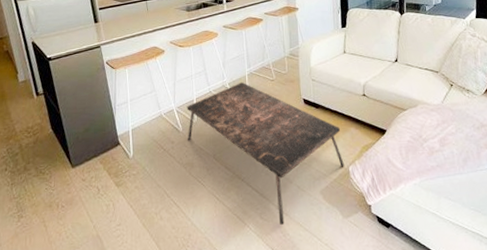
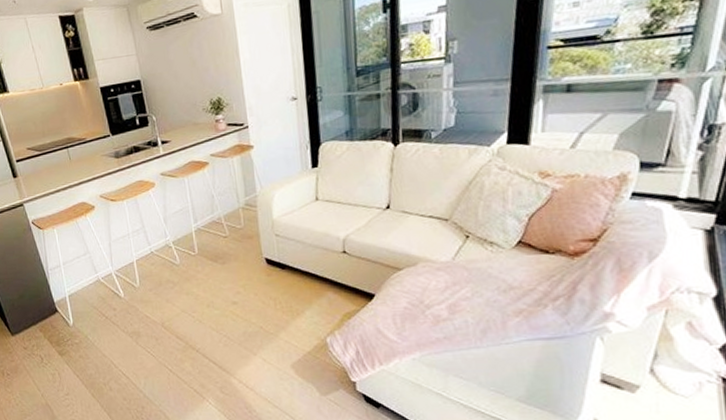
coffee table: present [187,81,344,226] -> none [126,239,320,402]

